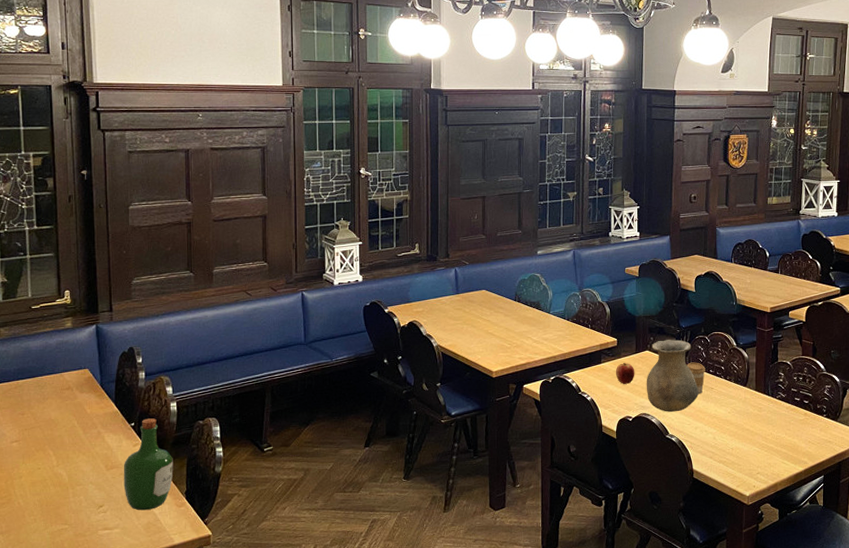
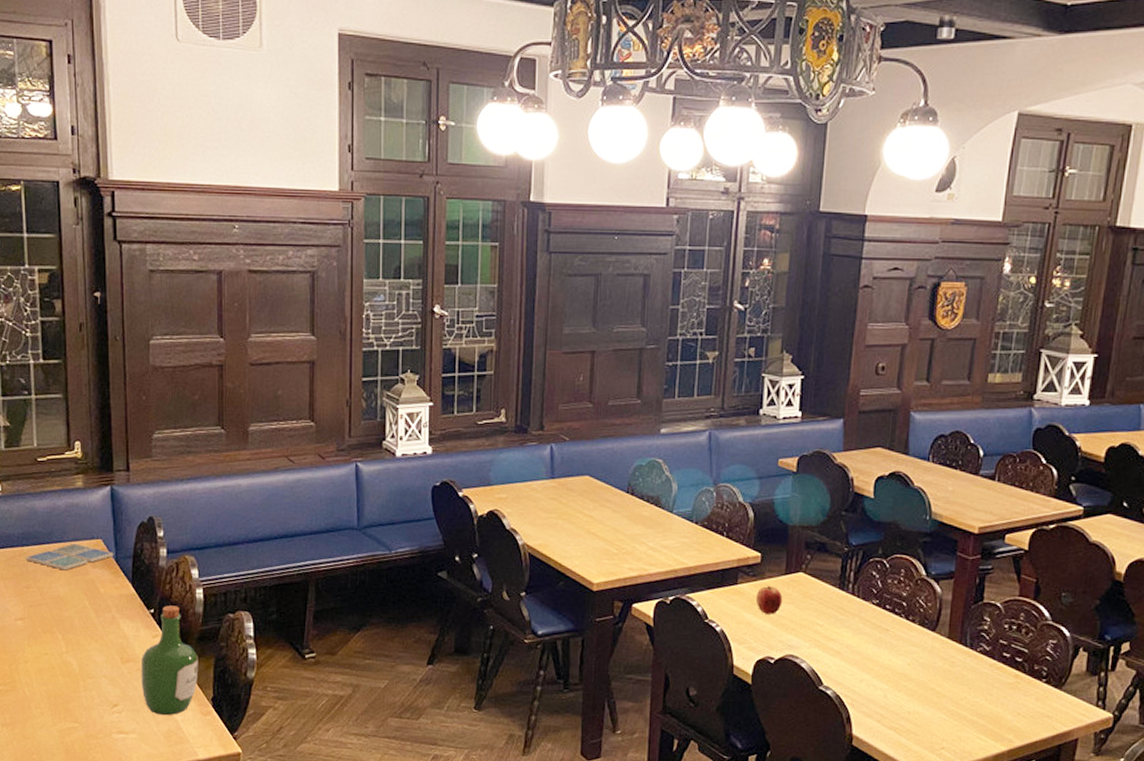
drink coaster: none [20,374,99,397] -> present [25,543,114,571]
vase: present [646,339,698,412] -> none [796,560,868,657]
coffee cup: present [687,362,705,394] -> none [854,593,880,637]

